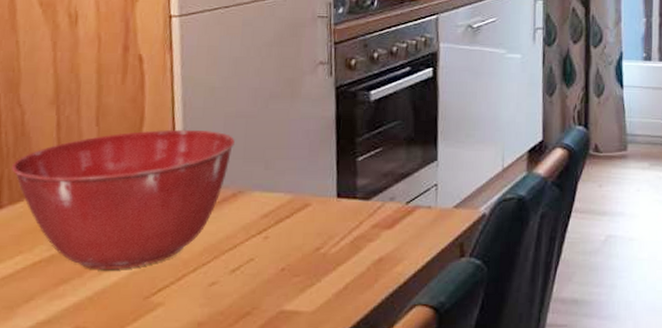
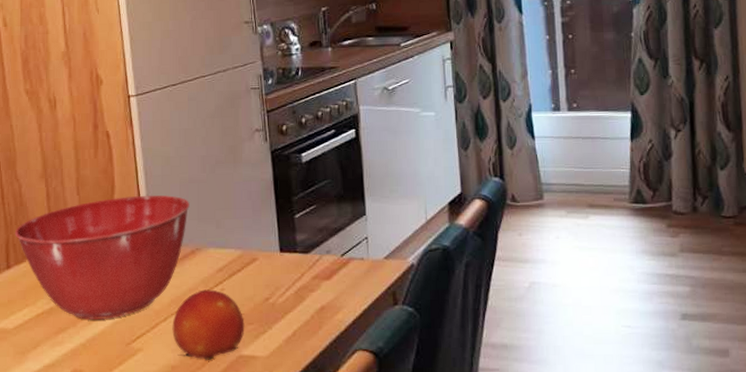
fruit: none [202,237,290,316] -> present [172,289,245,360]

